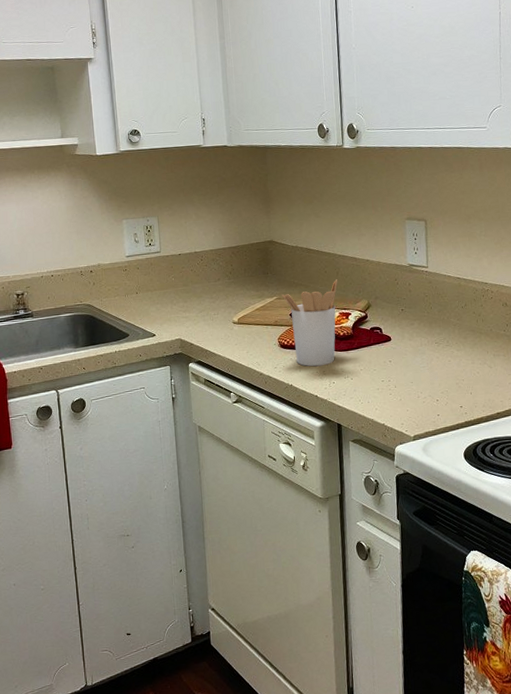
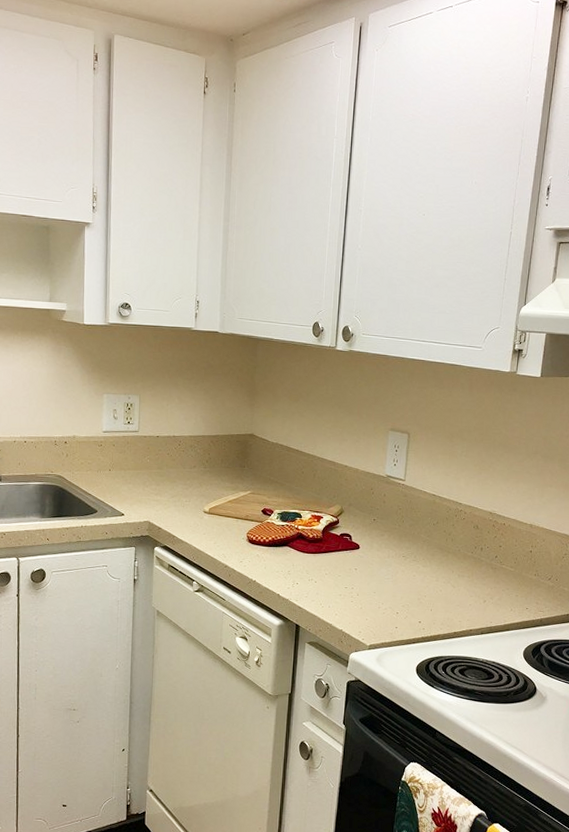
utensil holder: present [282,279,338,367] -> none [256,481,314,566]

